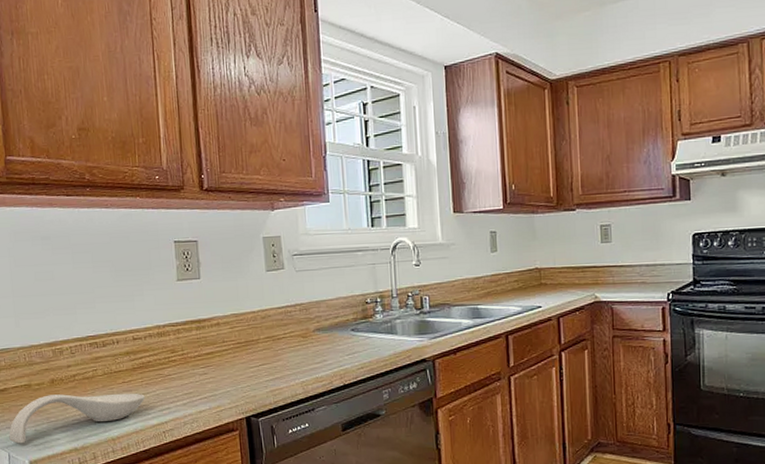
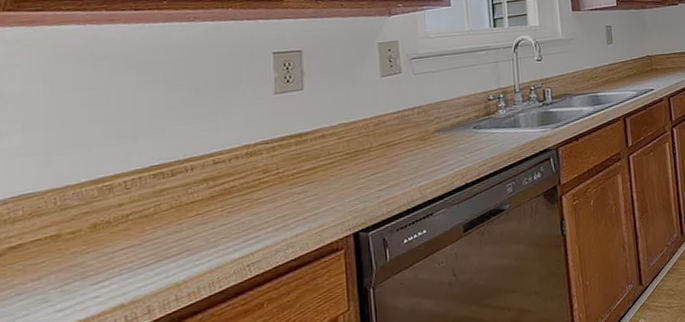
spoon rest: present [9,393,145,444] -> none [19,224,225,313]

